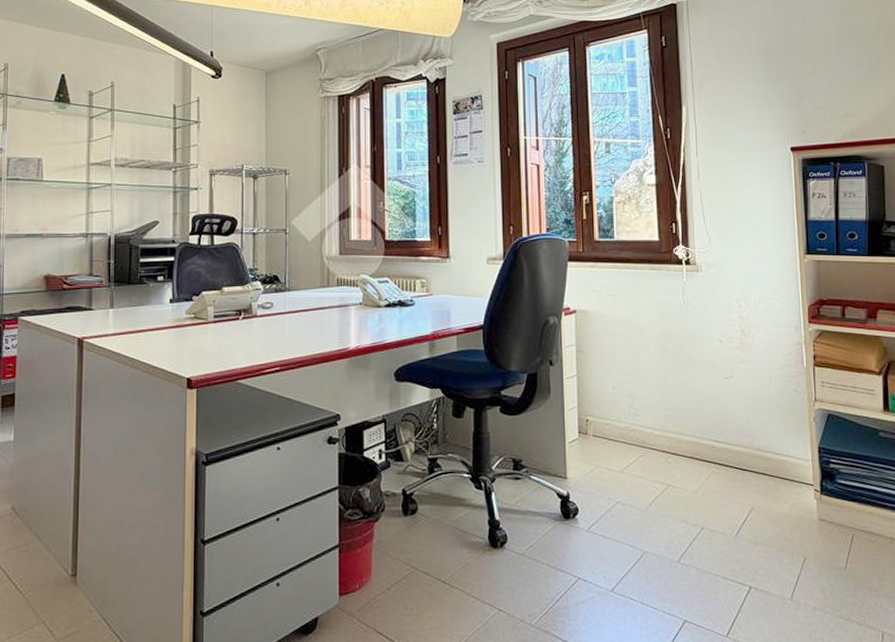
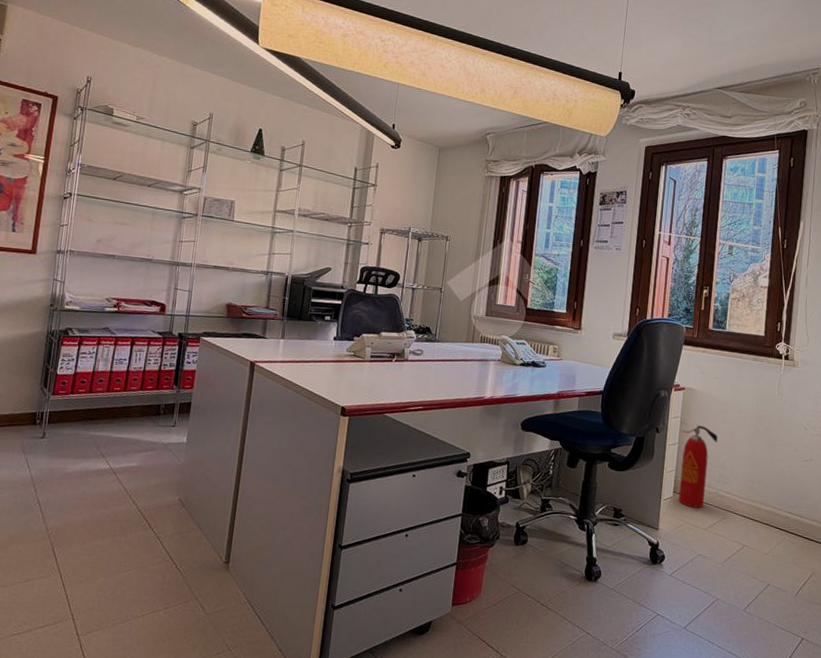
fire extinguisher: none [579,352,621,448] -> present [678,425,718,508]

